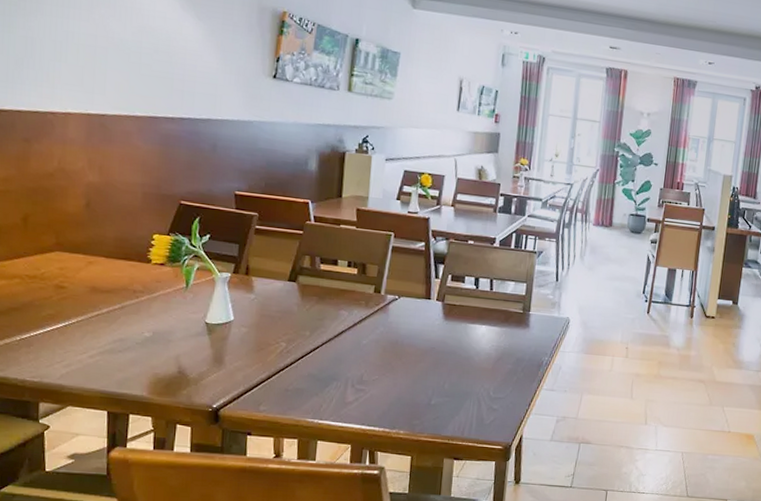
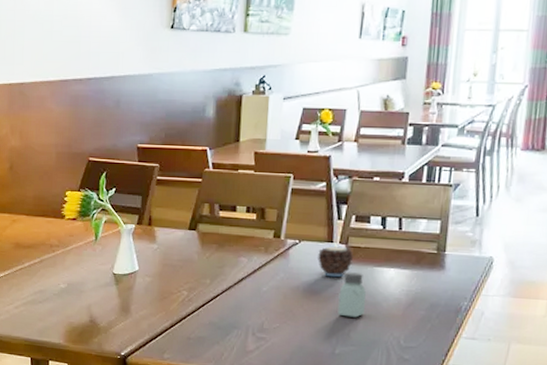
candle: none [416,300,450,333] -> present [318,243,354,278]
saltshaker: none [433,328,460,371] -> present [337,272,366,318]

